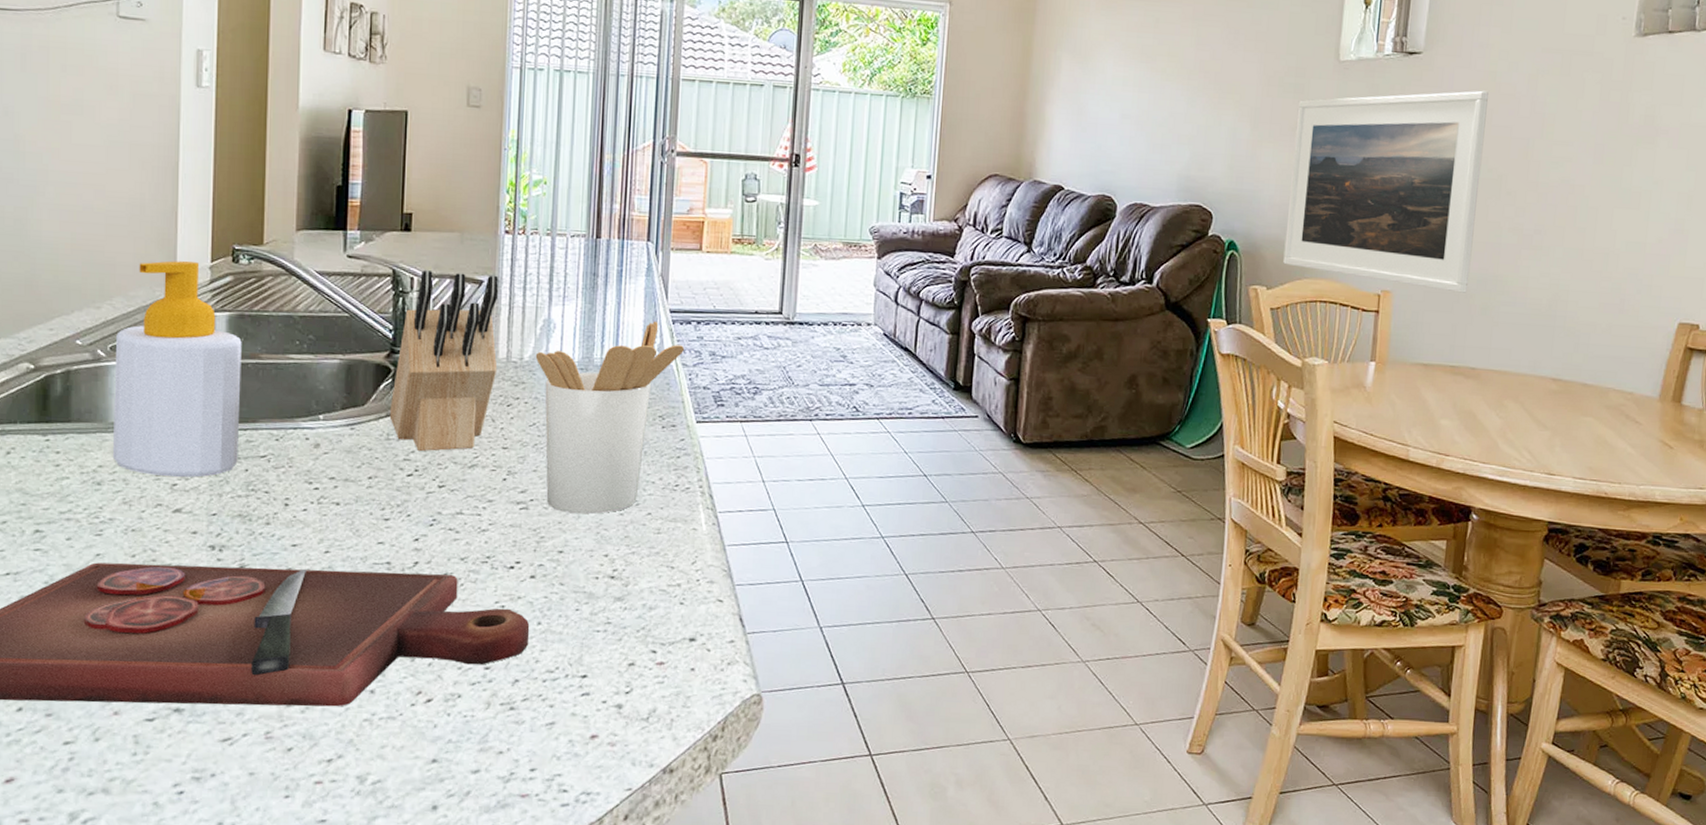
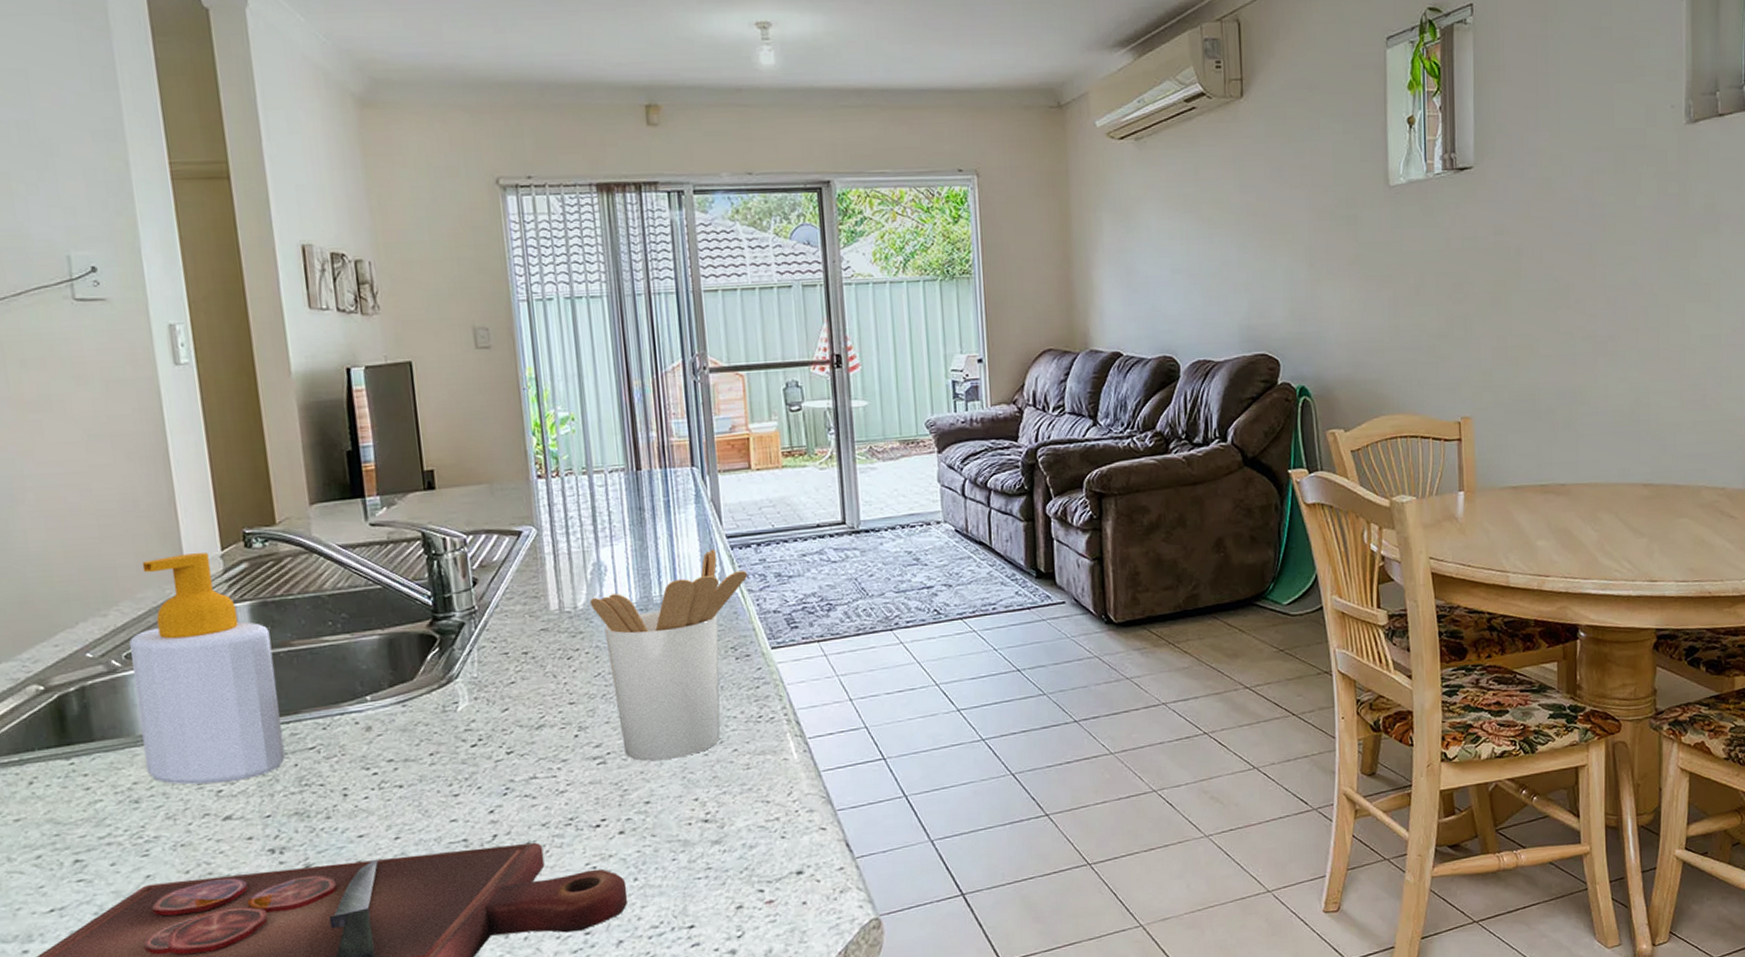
knife block: present [389,270,499,452] -> none [441,524,552,720]
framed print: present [1283,90,1488,293] -> none [1352,198,1548,410]

